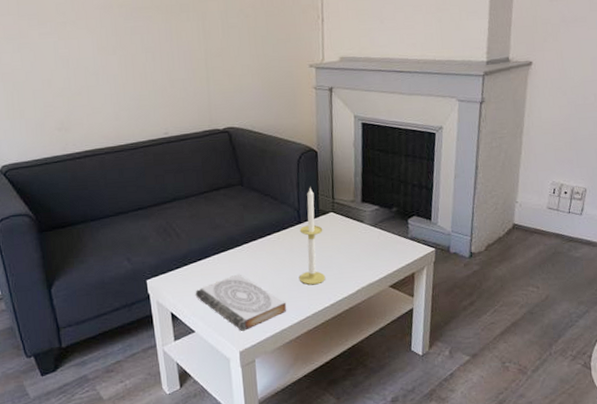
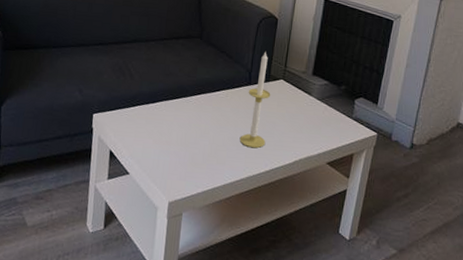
book: present [195,274,287,331] -> none [136,124,223,182]

